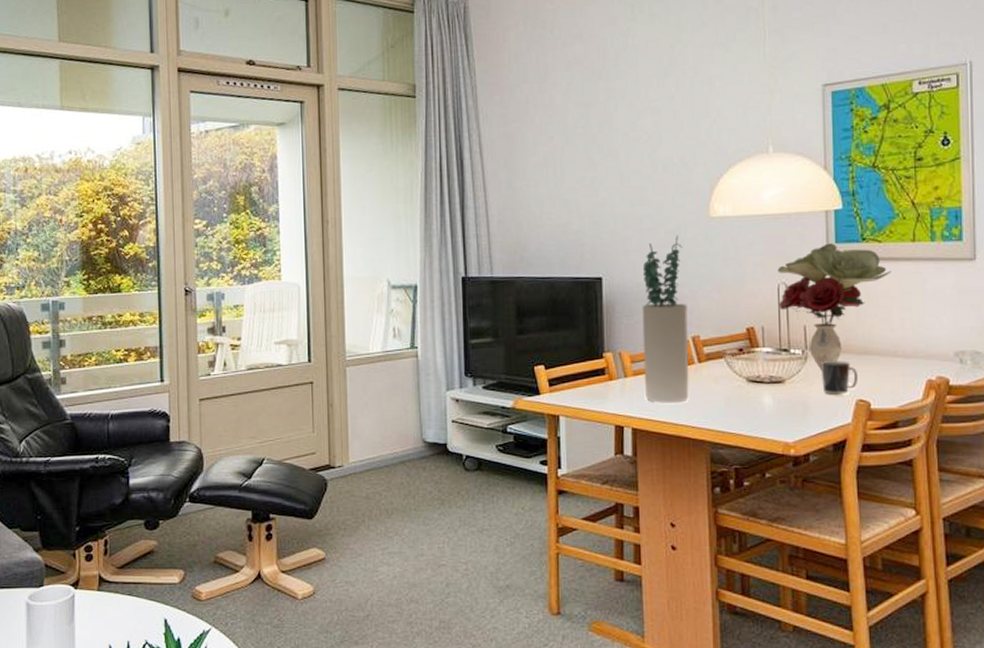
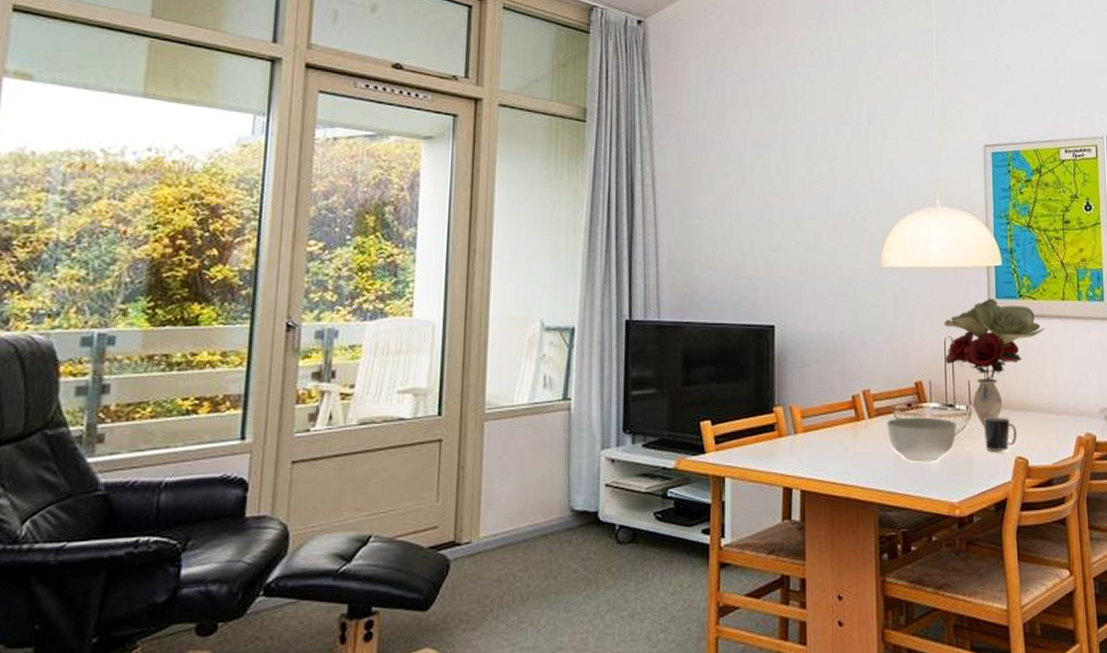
vase: present [642,235,689,404] -> none [814,284,859,463]
bowl: none [717,361,791,404] -> present [887,417,956,463]

